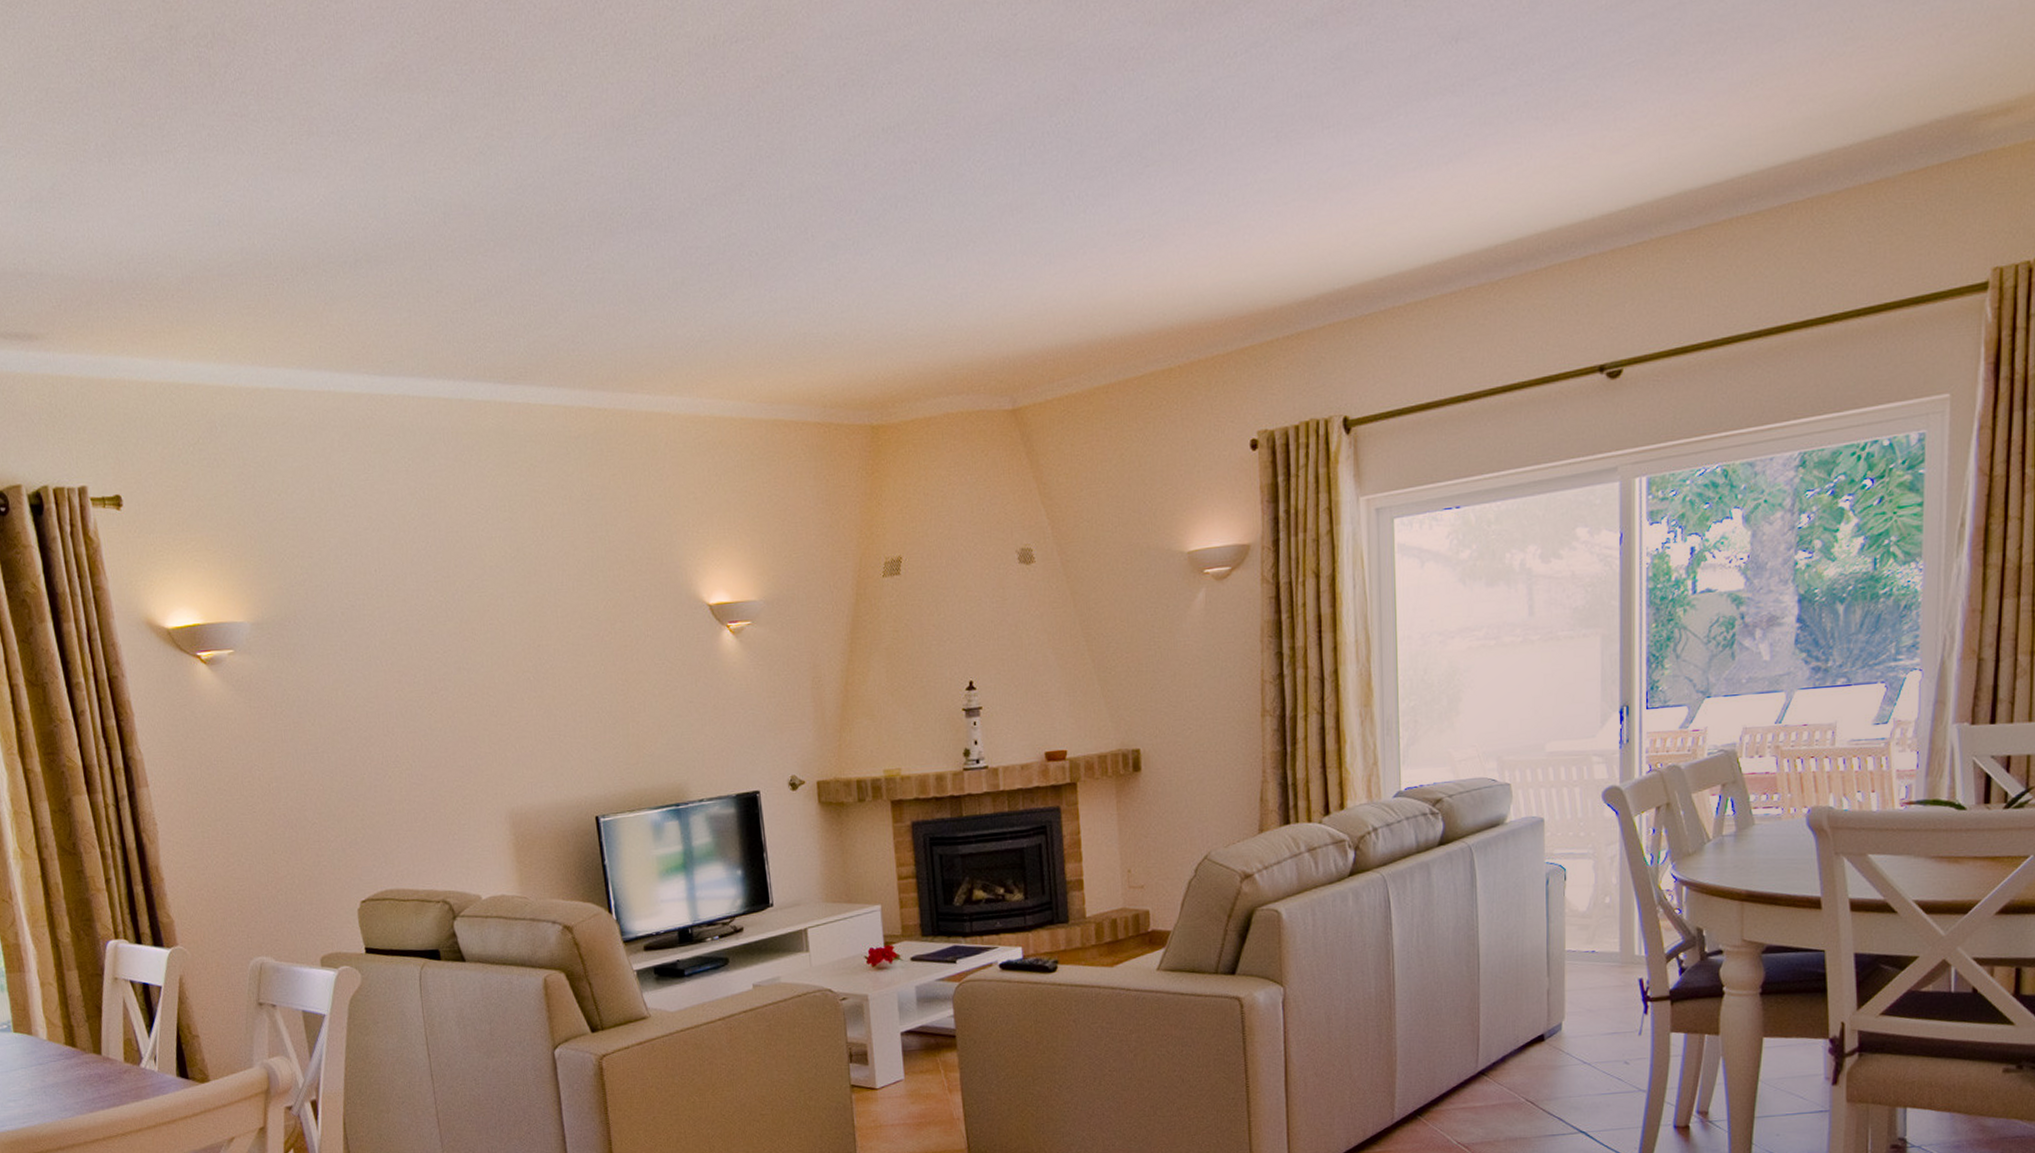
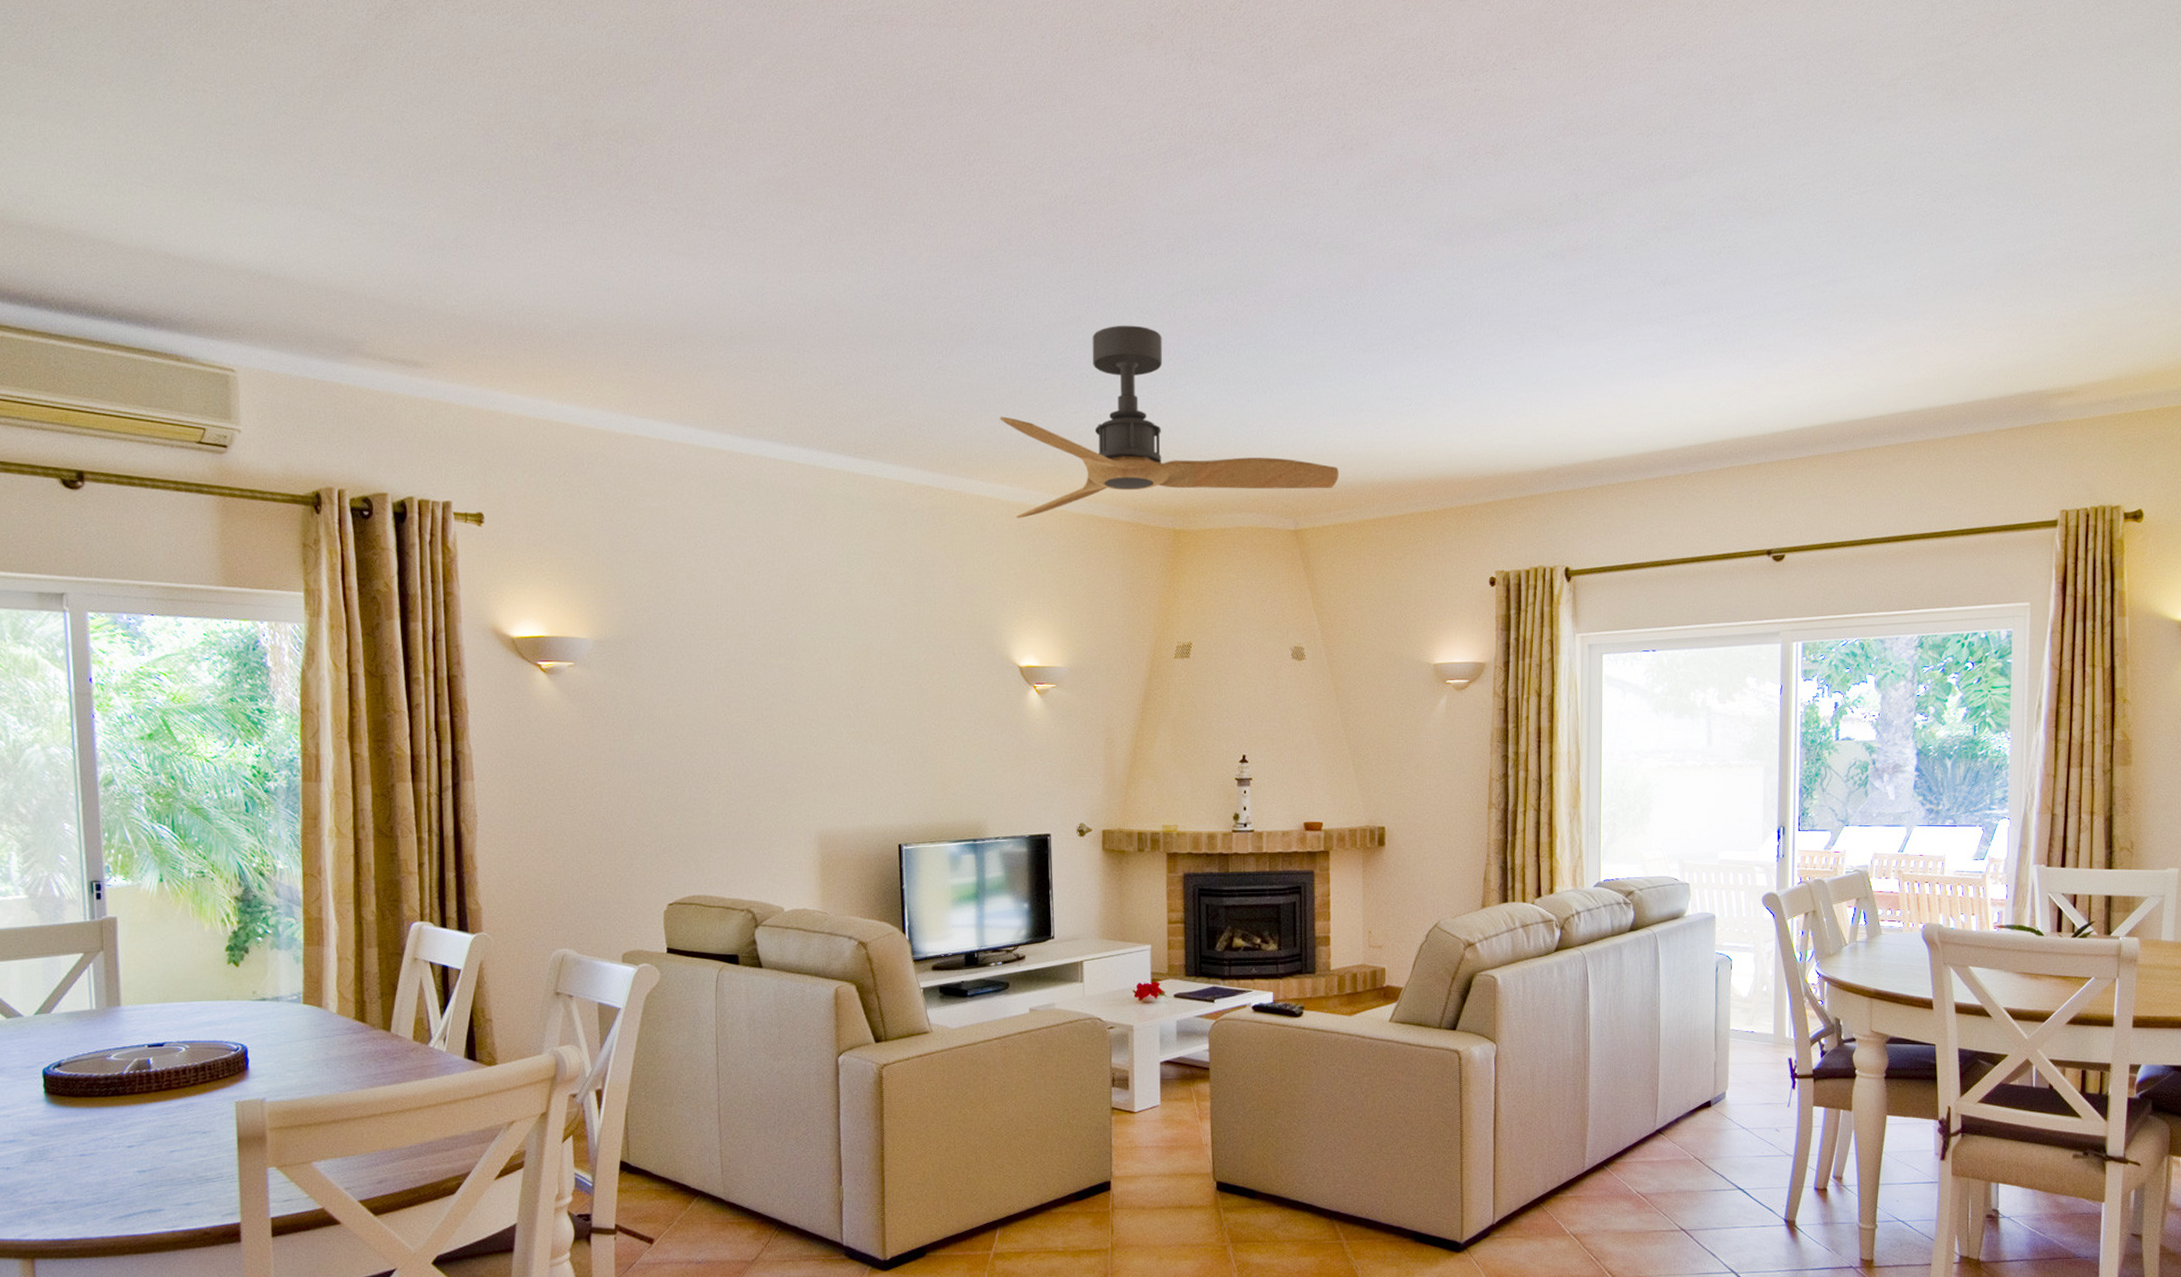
ceiling fan: none [662,184,1061,434] -> present [1000,325,1339,519]

